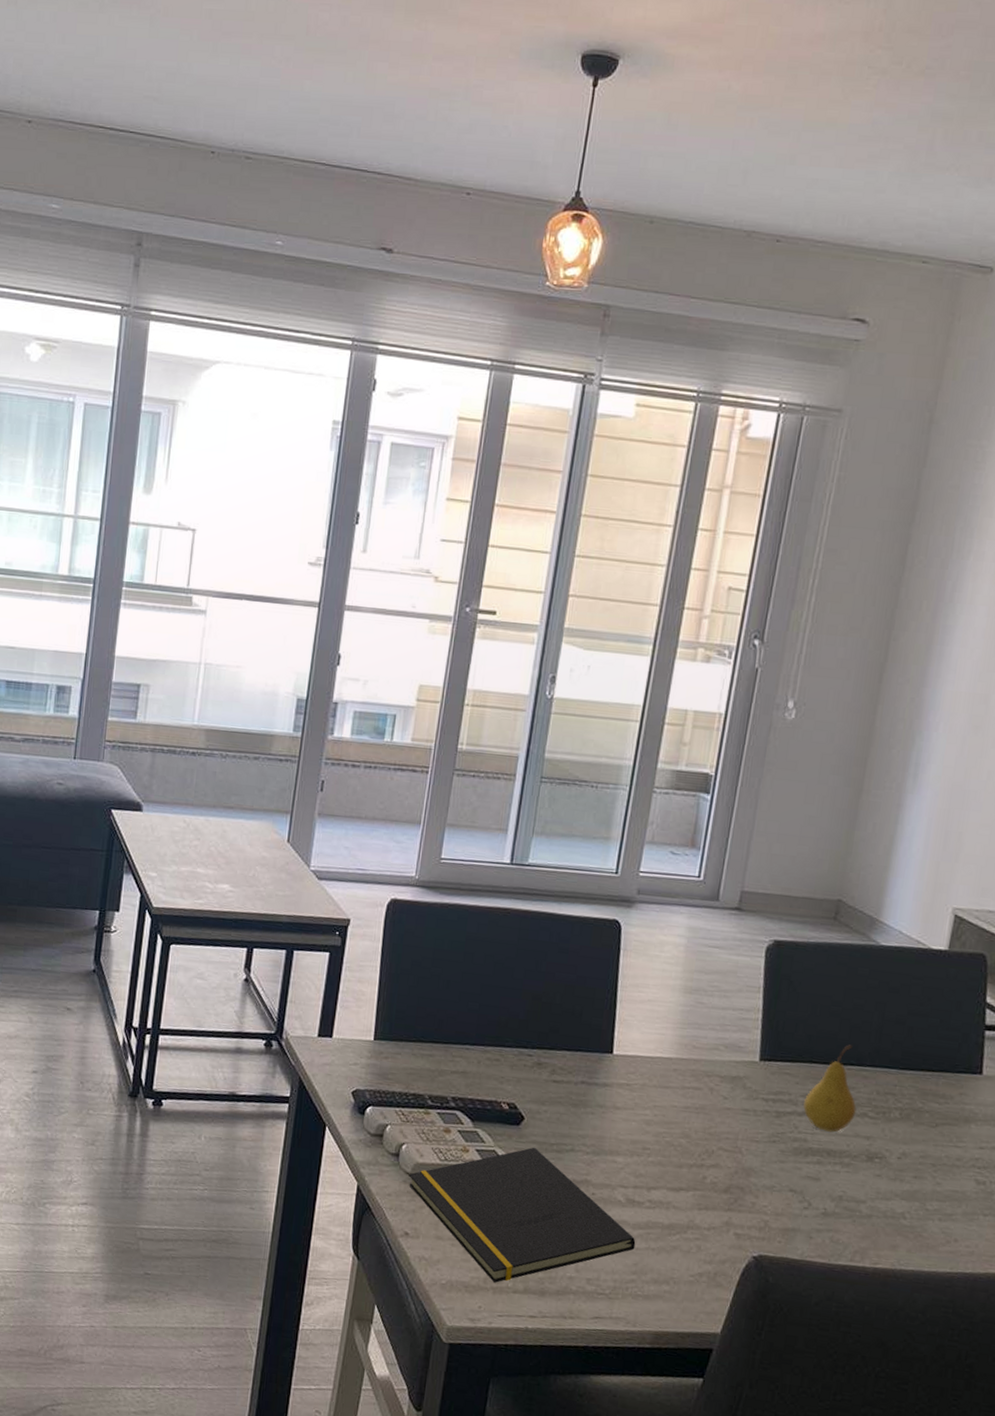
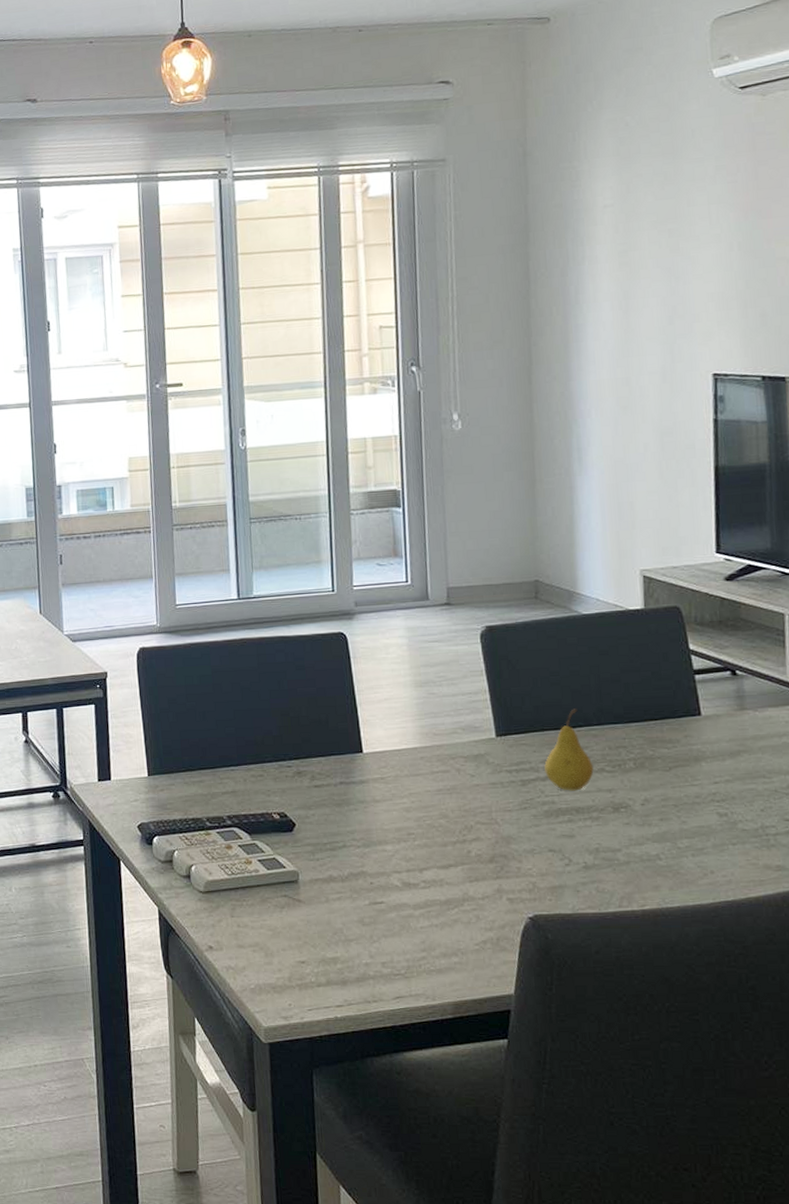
notepad: present [408,1147,636,1283] -> none [202,849,420,980]

